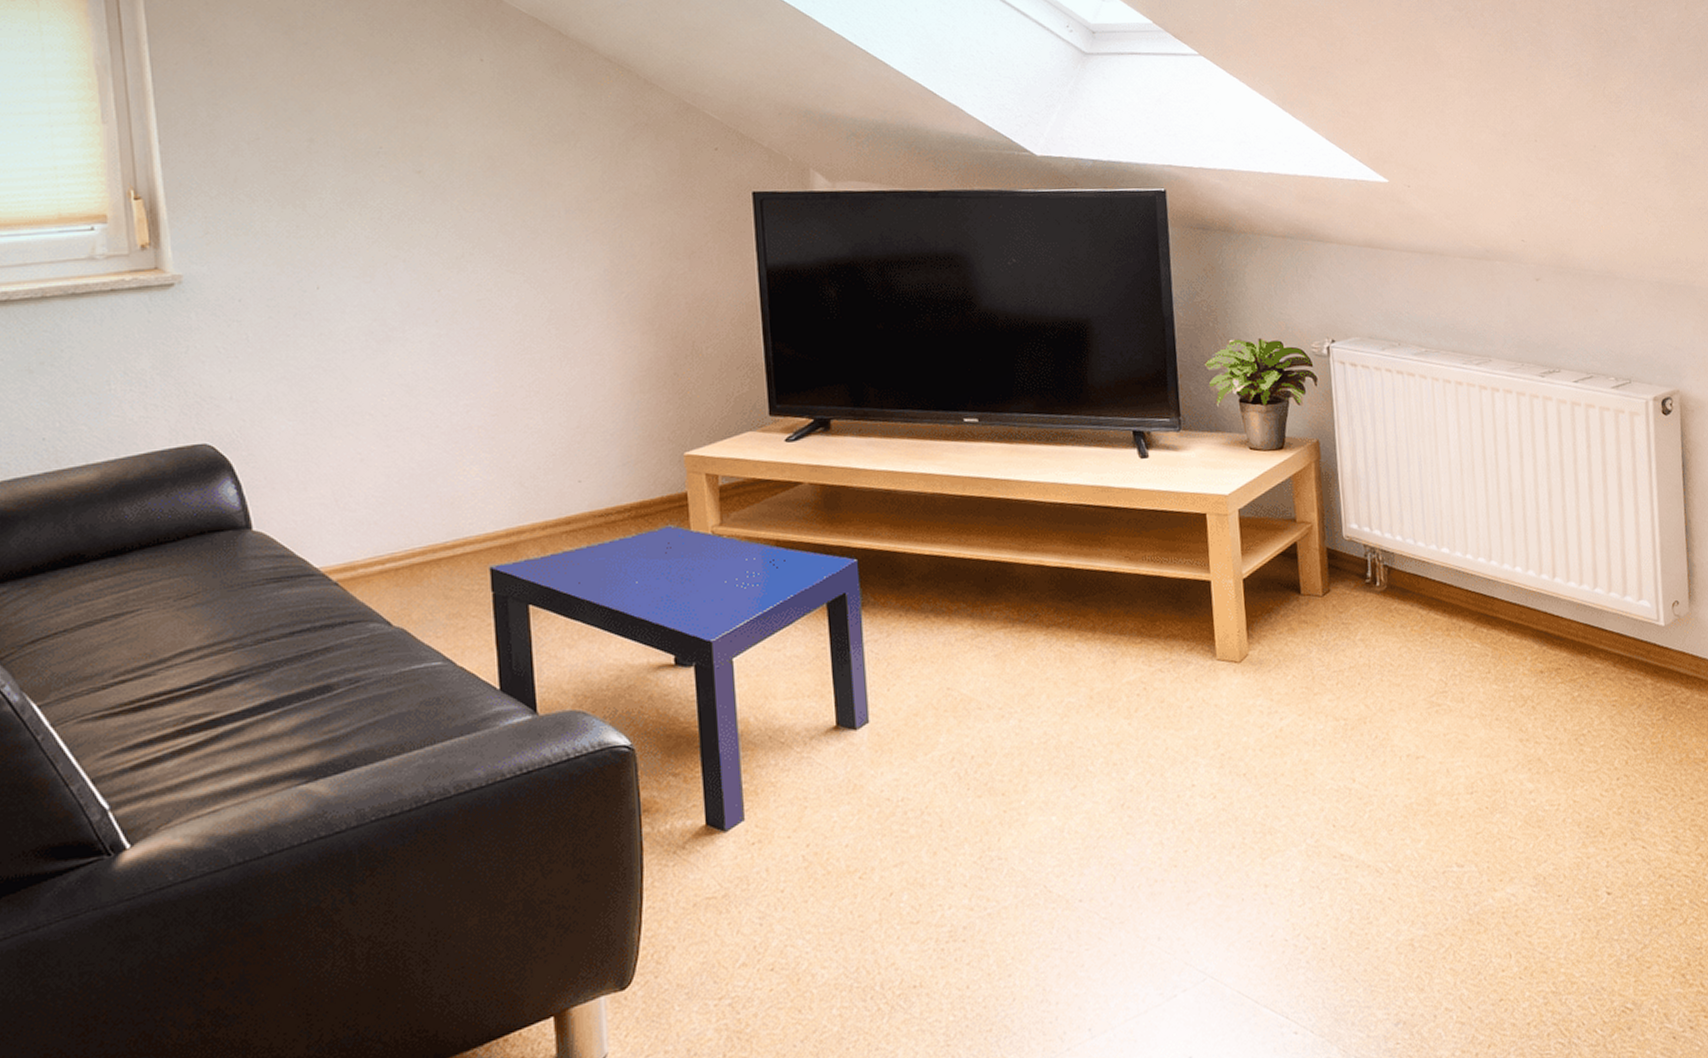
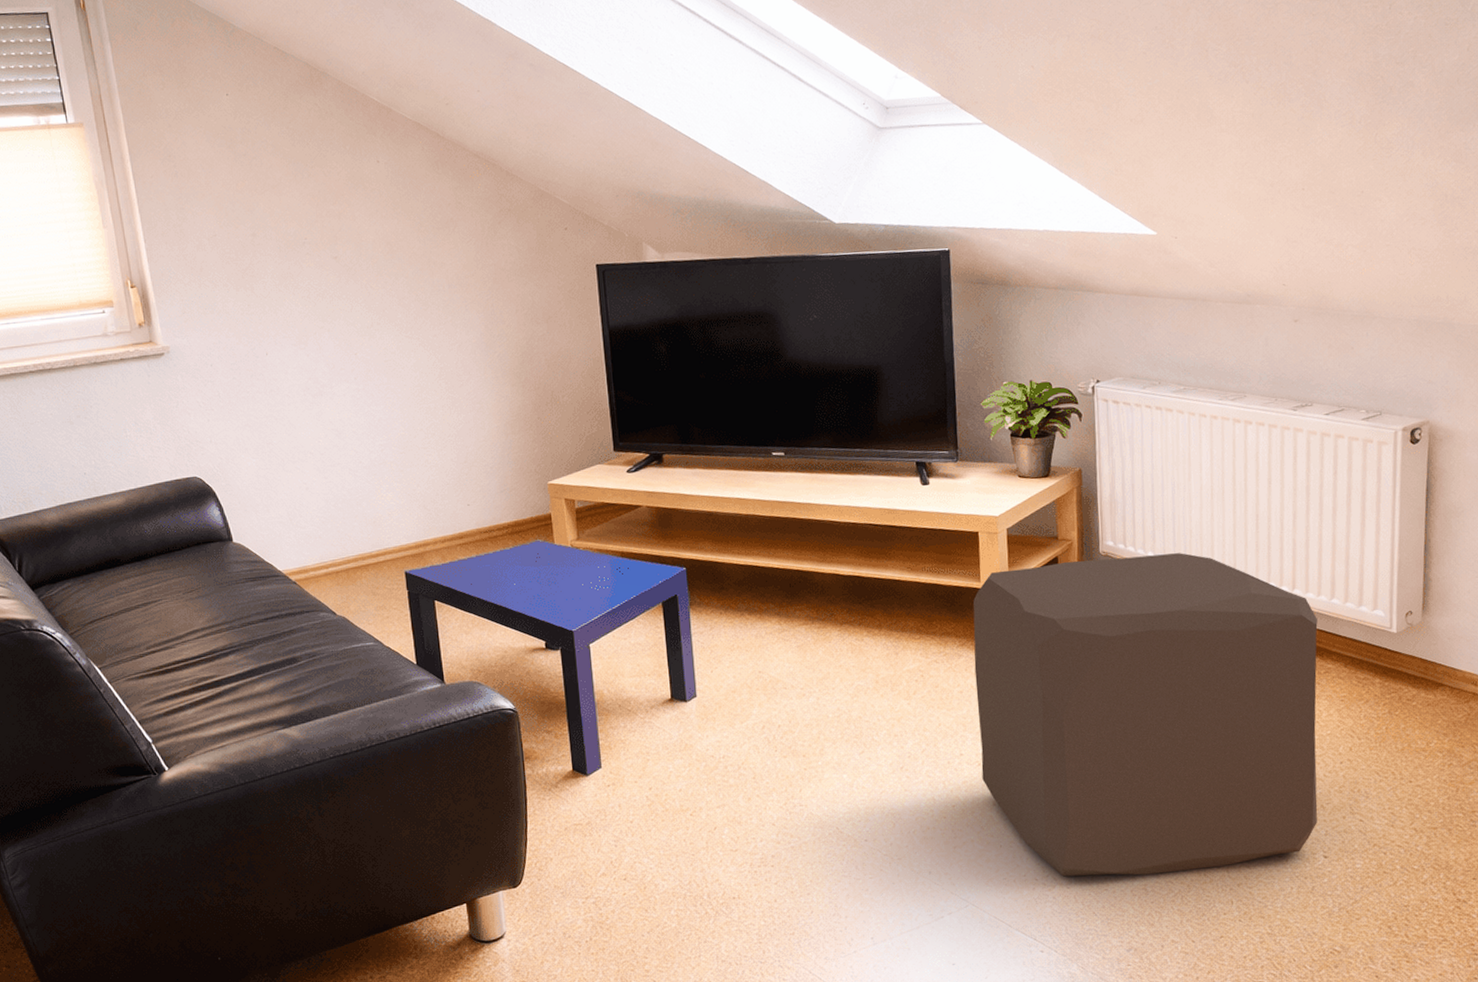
pouf: none [1202,537,1597,935] -> present [973,553,1318,877]

